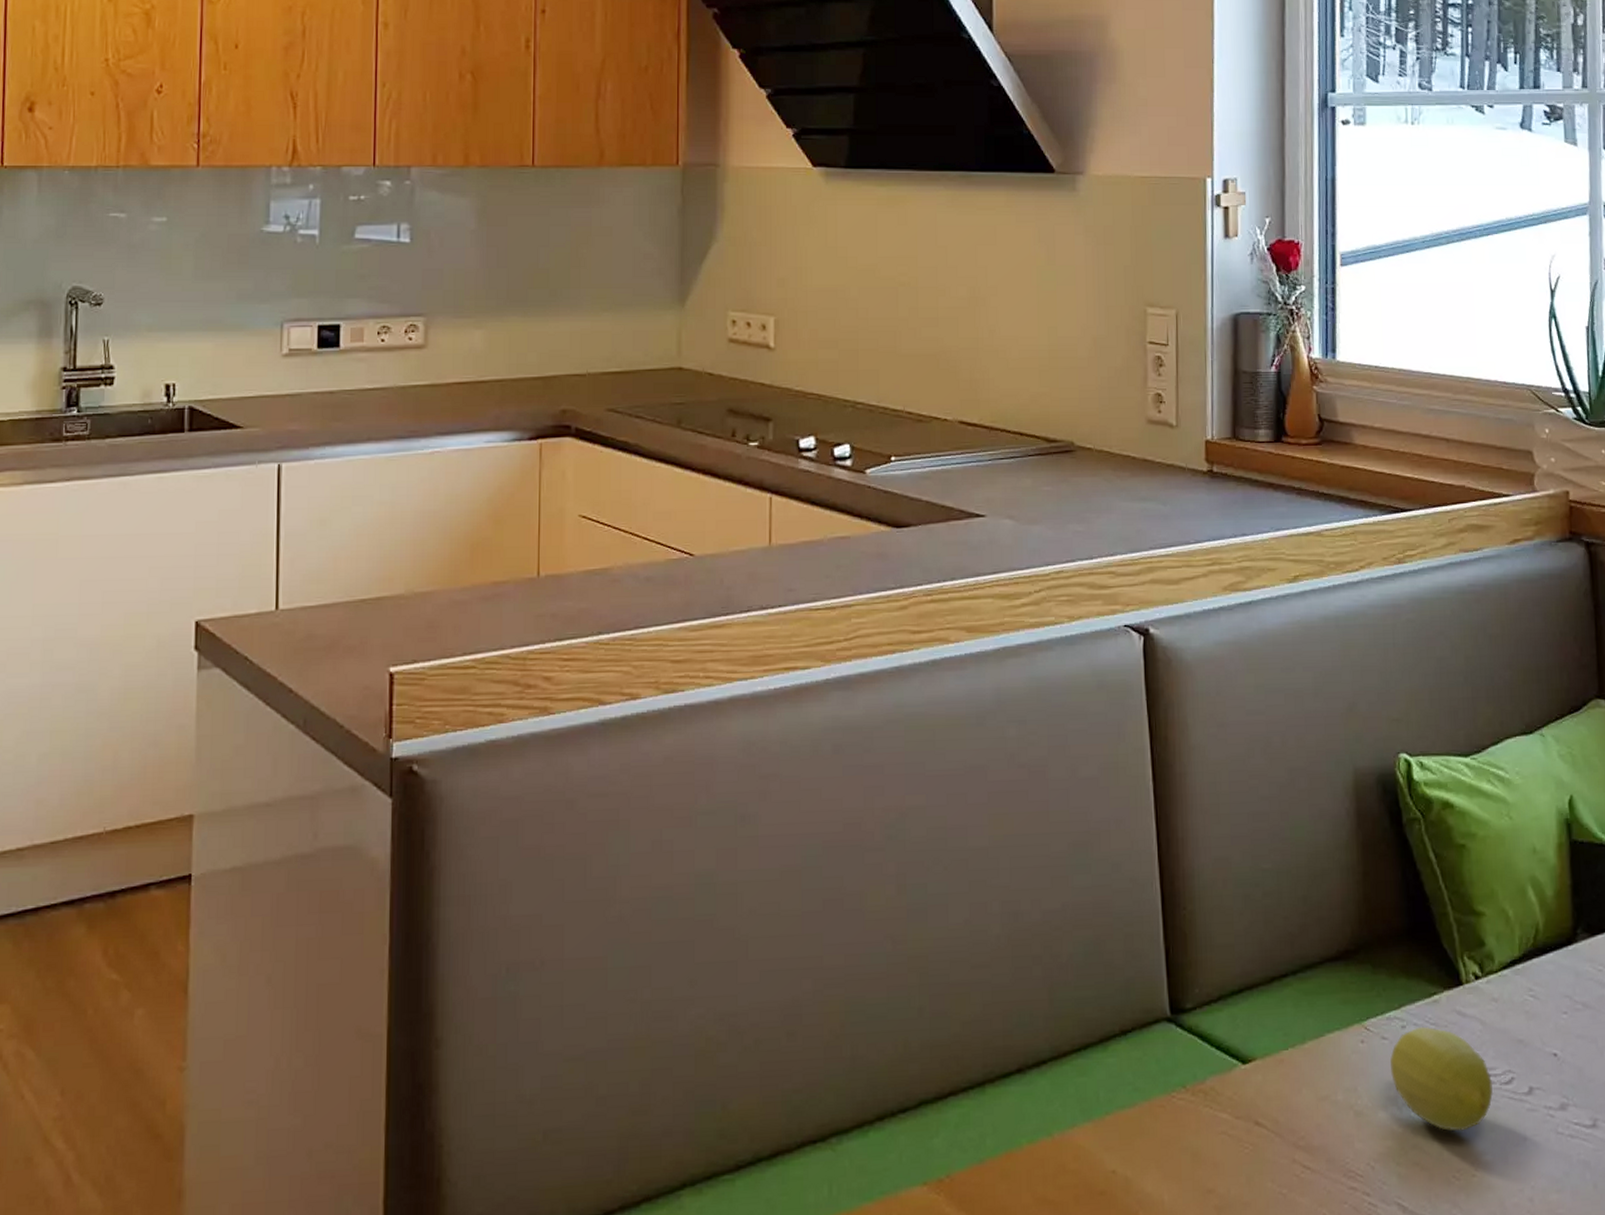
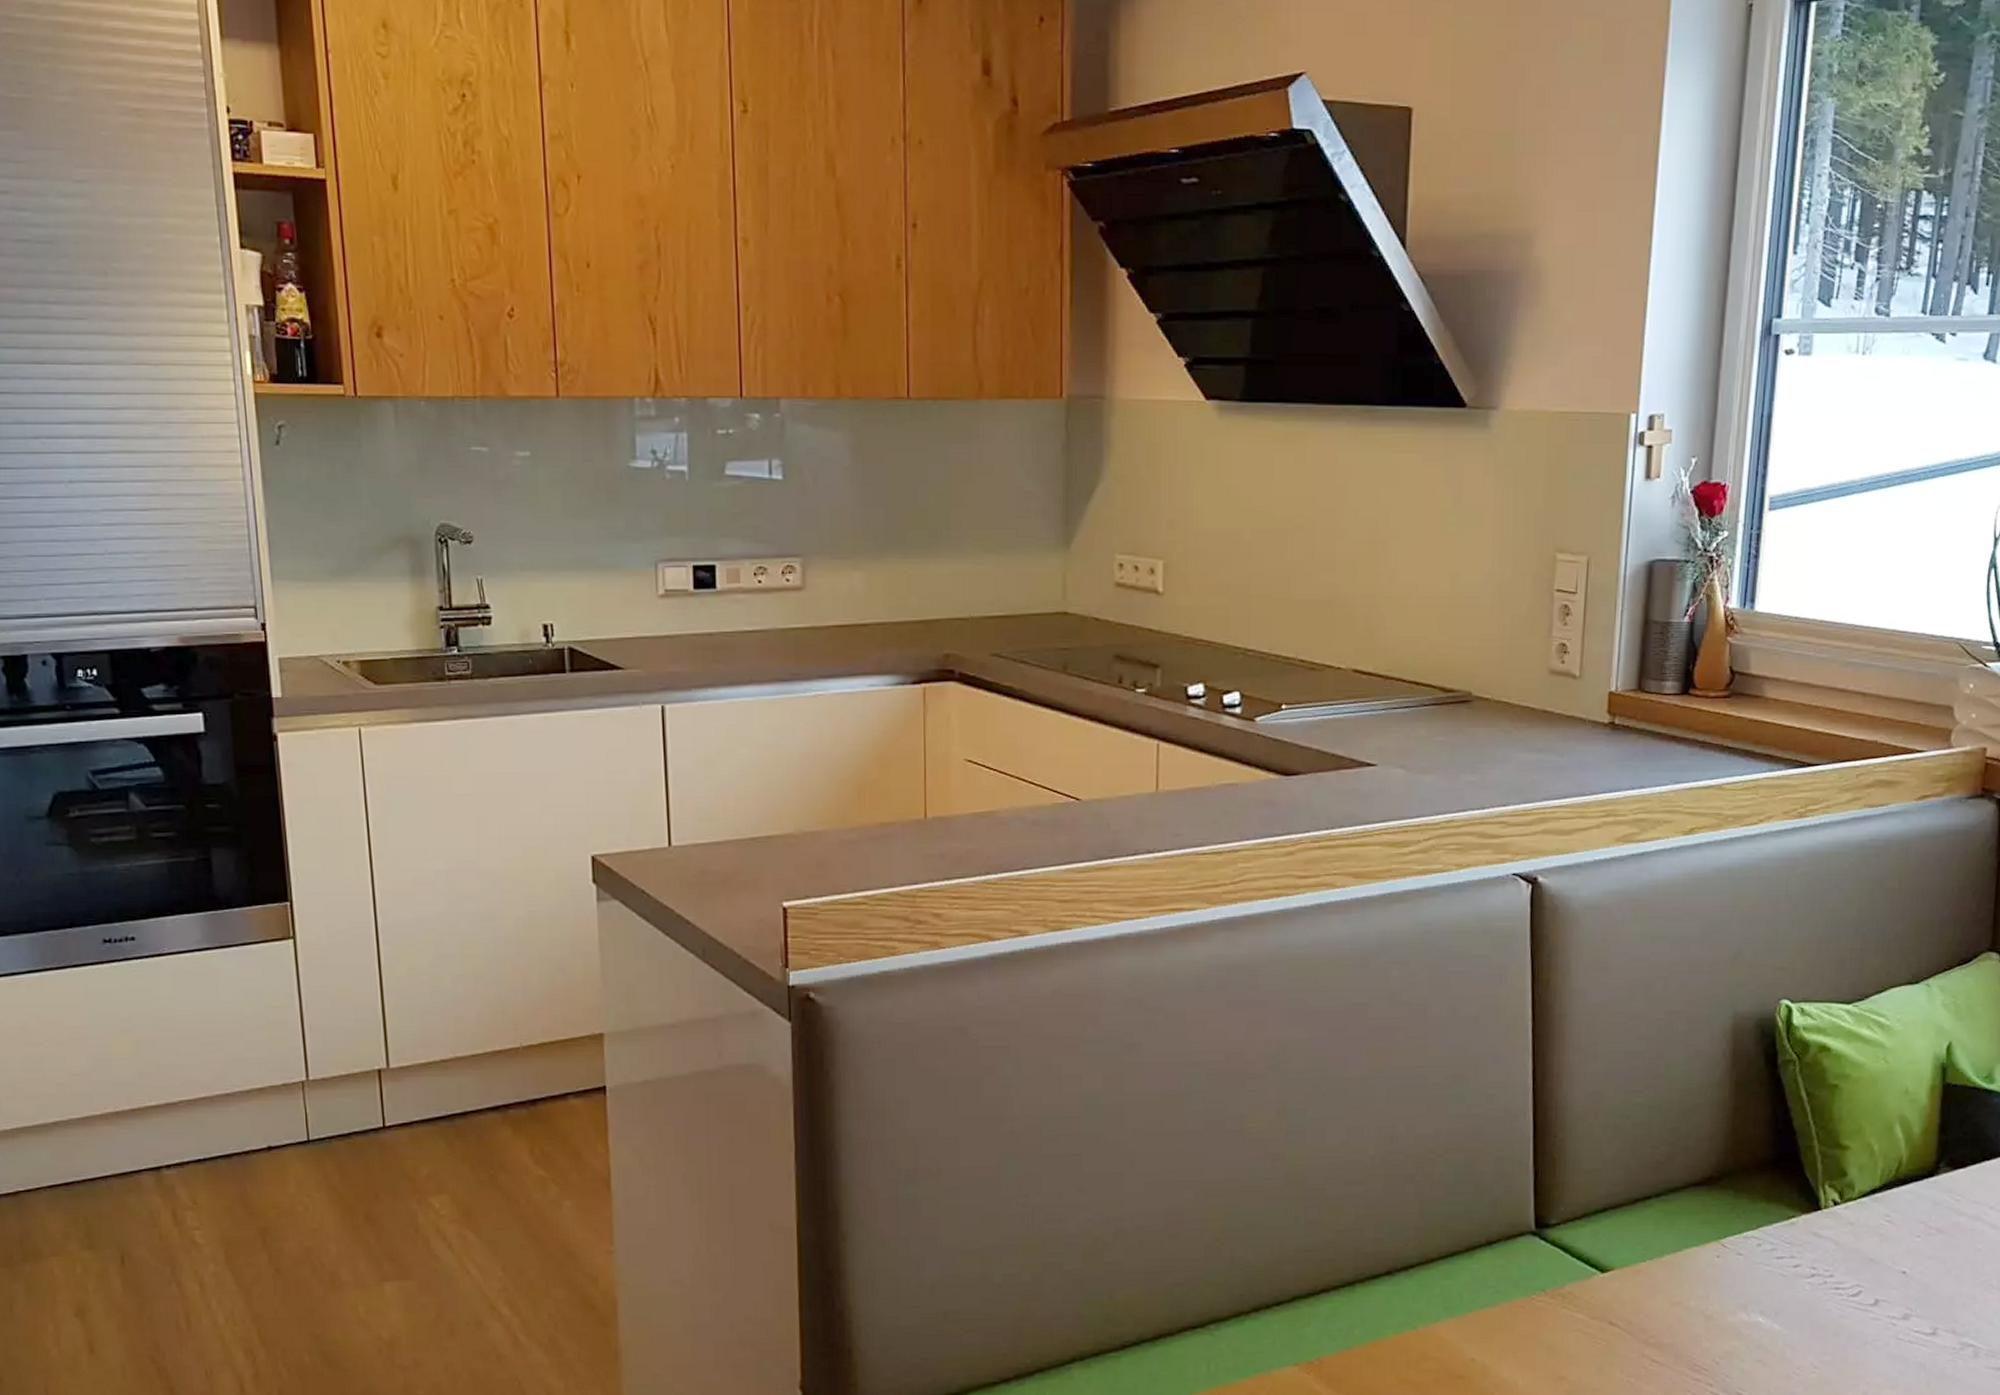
fruit: present [1390,1026,1494,1131] -> none [1743,1245,1841,1335]

